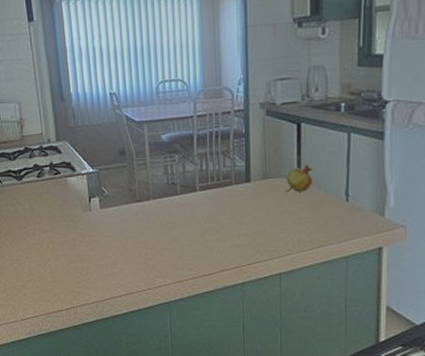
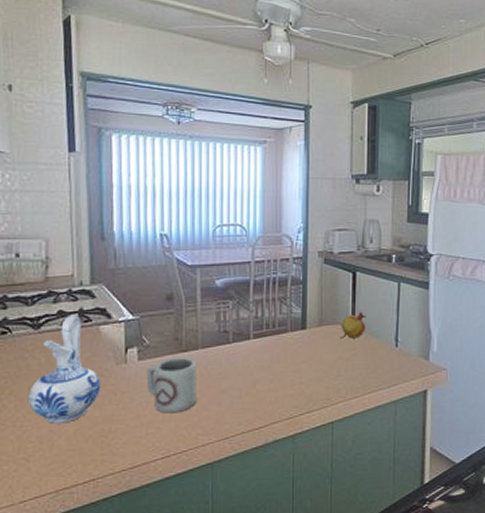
ceramic pitcher: none [19,169,73,260] -> present [29,316,101,424]
cup: none [108,206,152,256] -> present [146,357,197,414]

